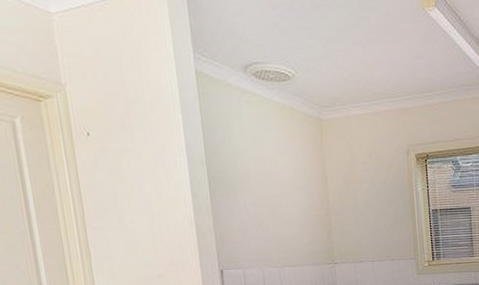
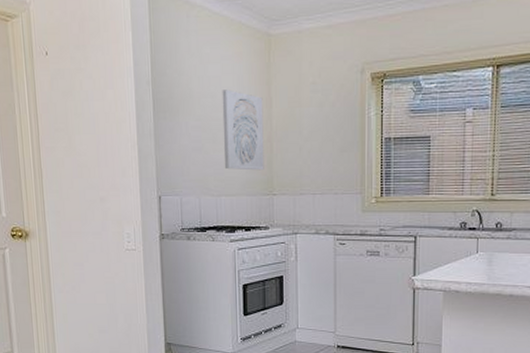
wall art: none [278,169,325,242] -> present [222,89,264,171]

